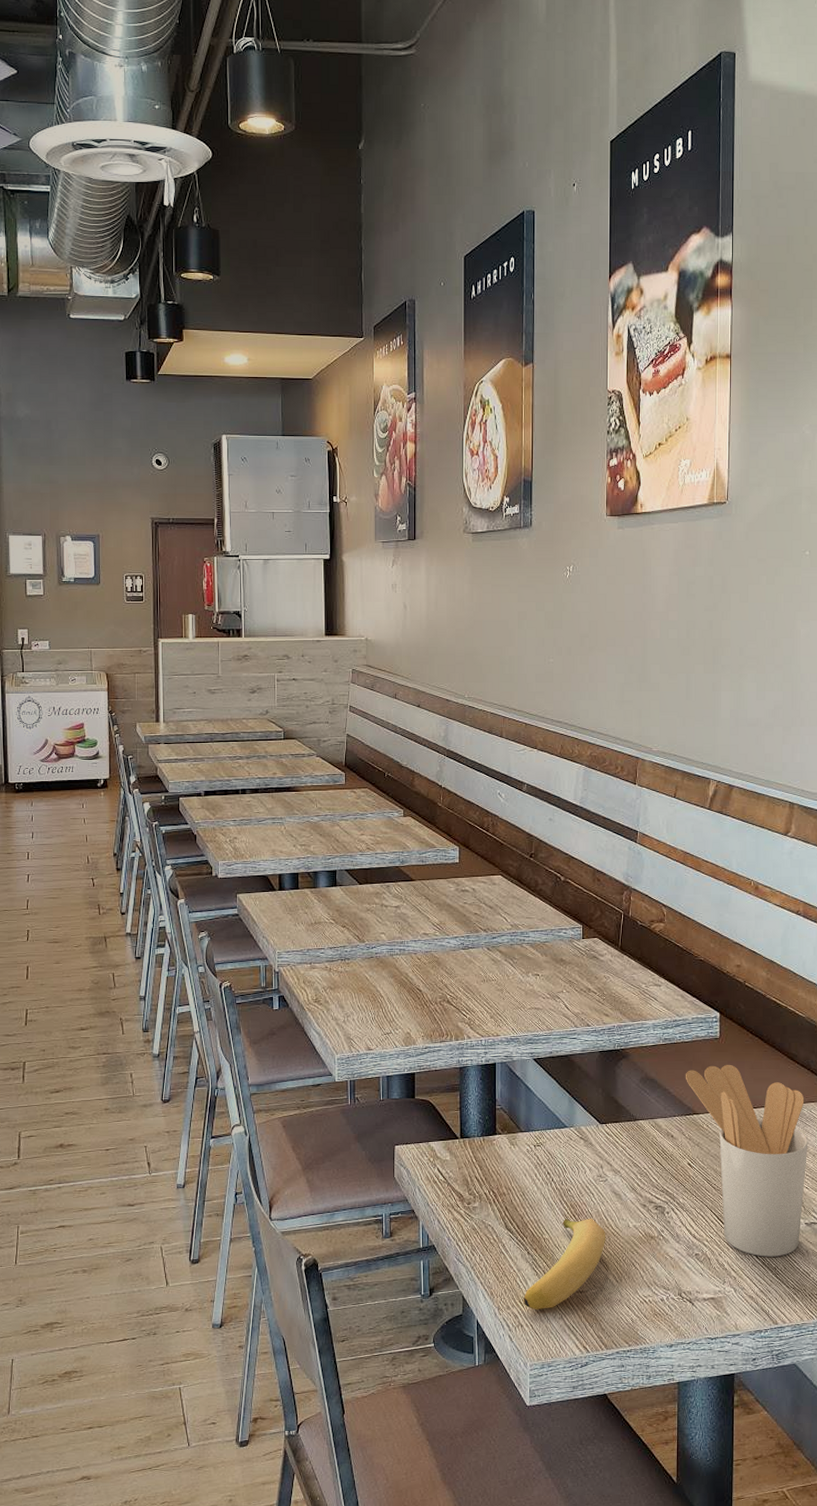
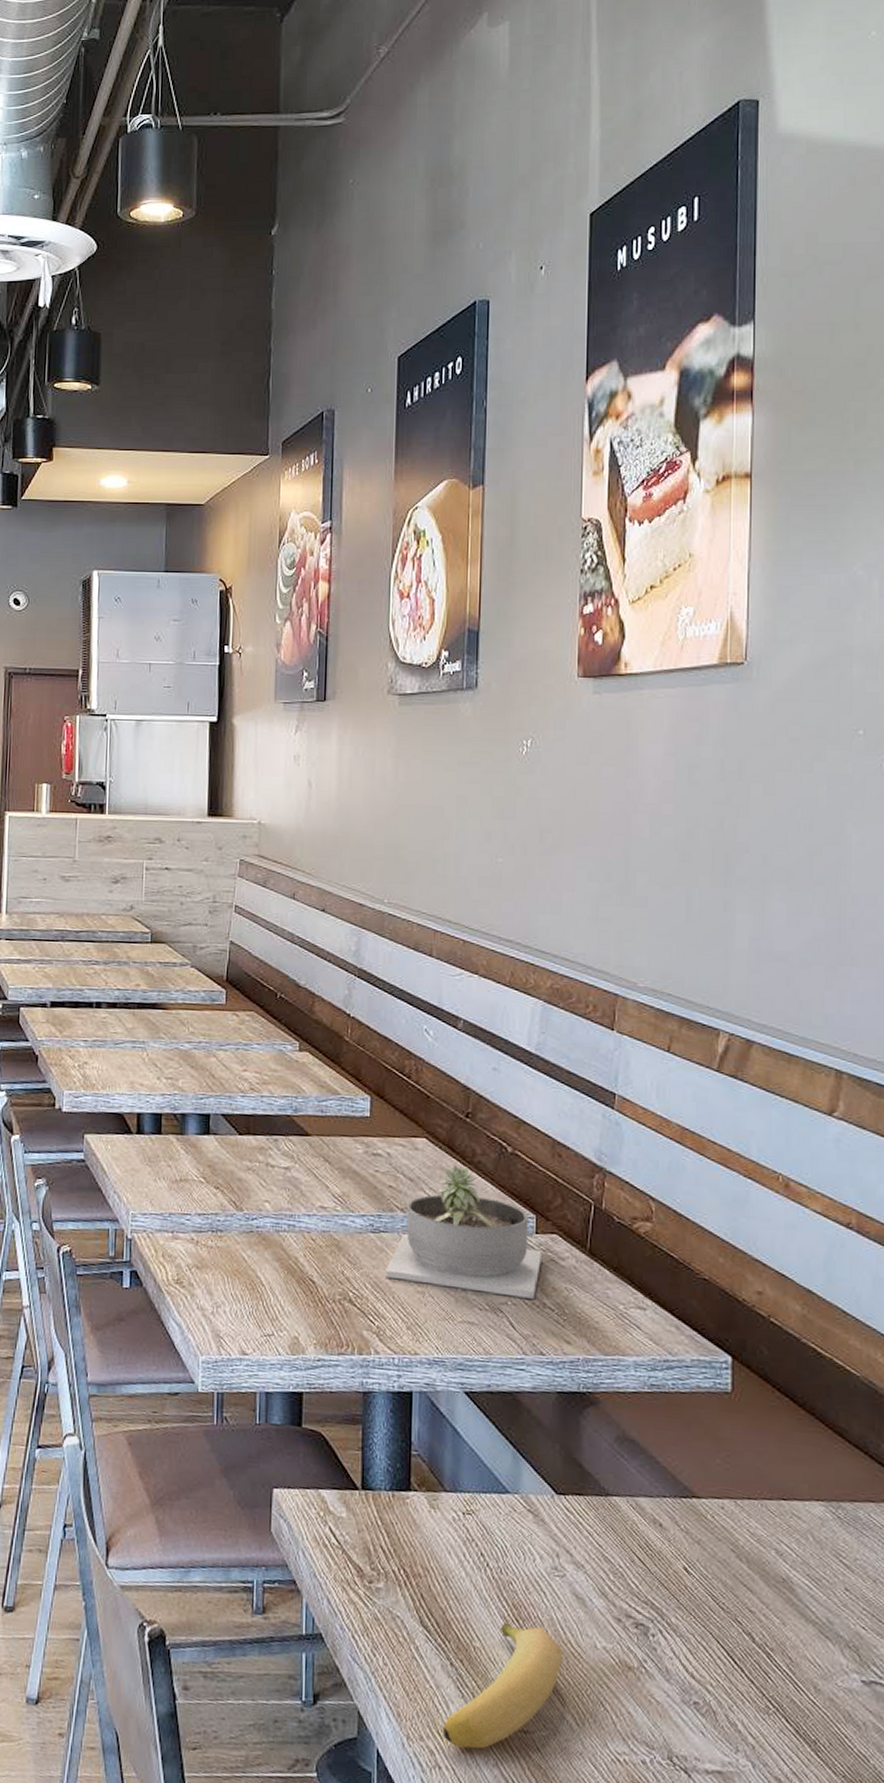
succulent planter: none [473,893,588,986] -> present [384,1164,543,1299]
utensil holder: present [686,1064,809,1257] -> none [681,1430,866,1725]

